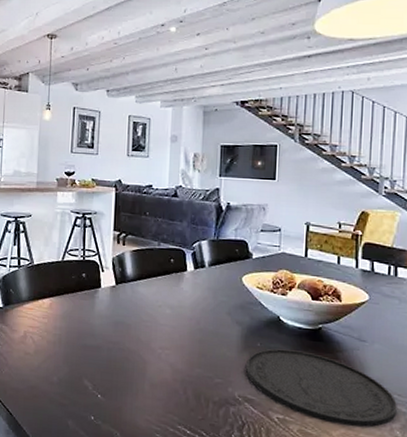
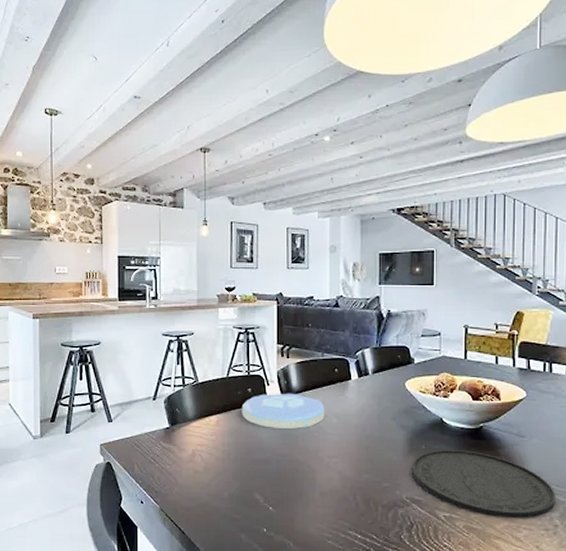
plate: none [75,280,159,317] -> present [242,393,325,429]

